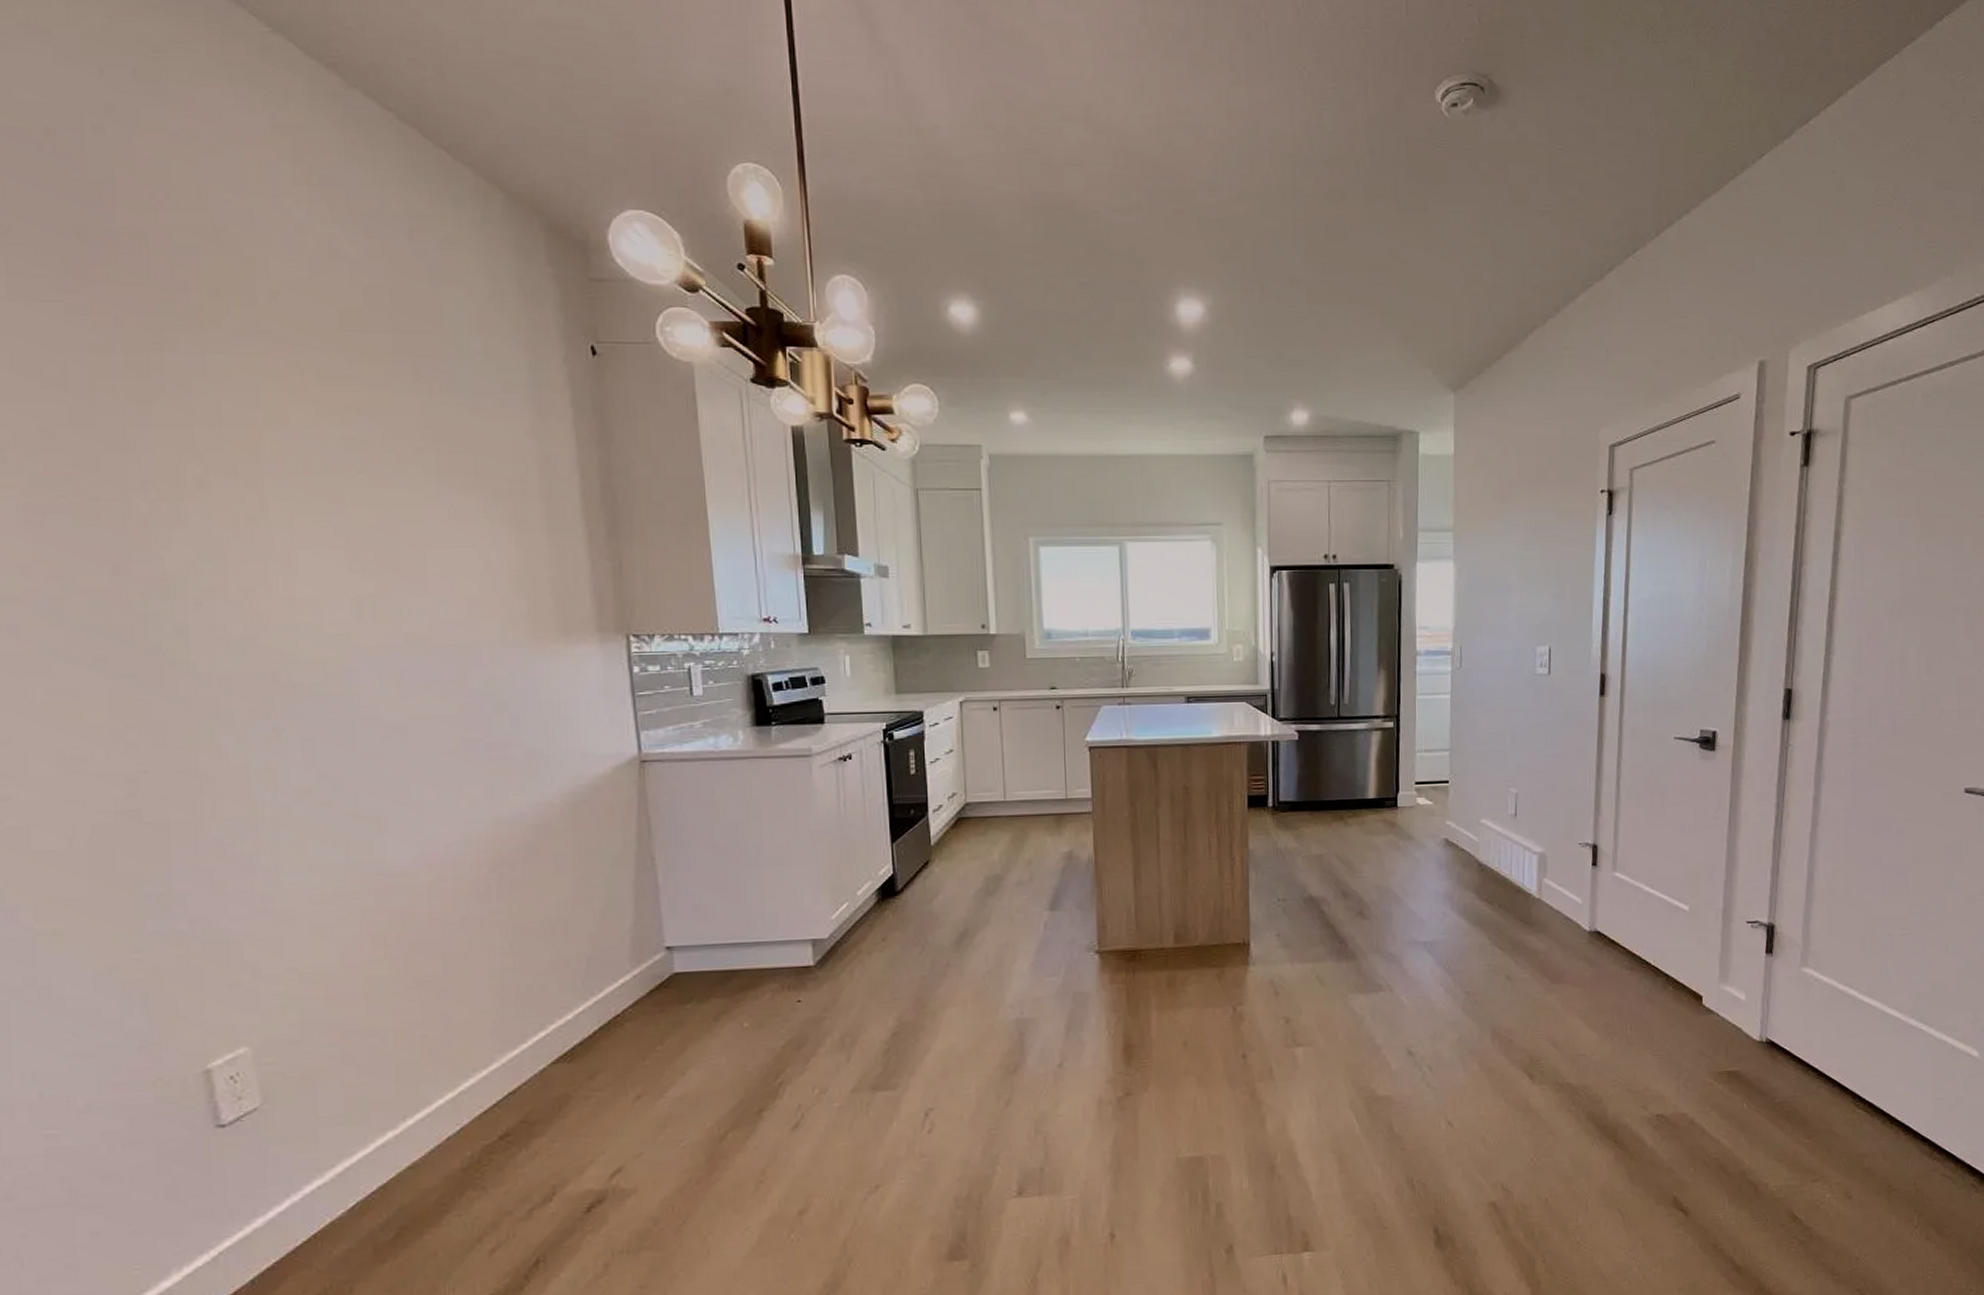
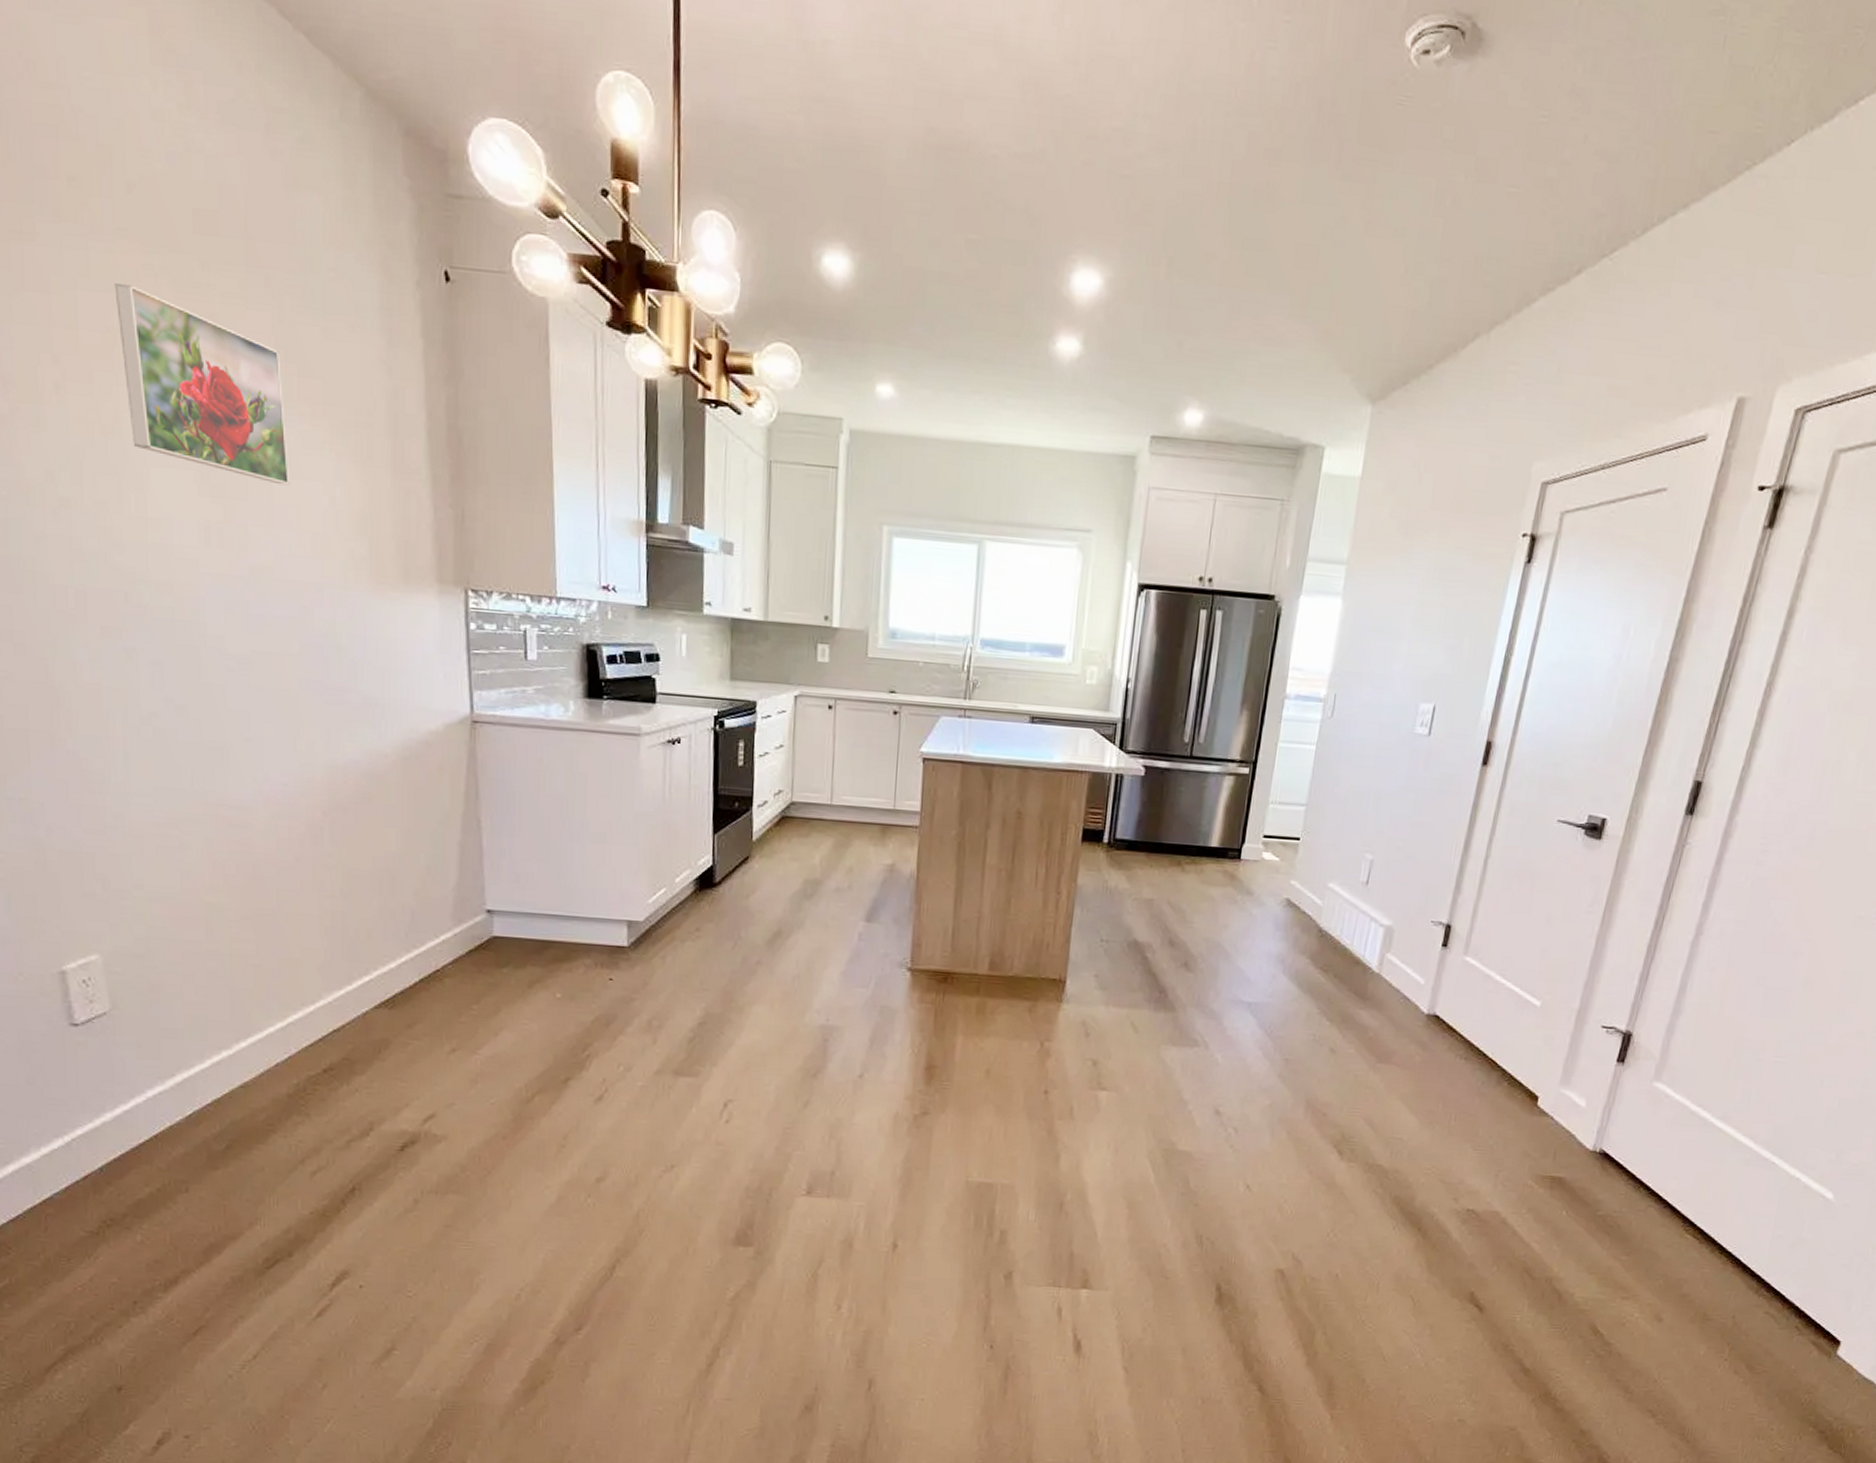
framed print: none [259,381,444,555] -> present [114,282,290,486]

